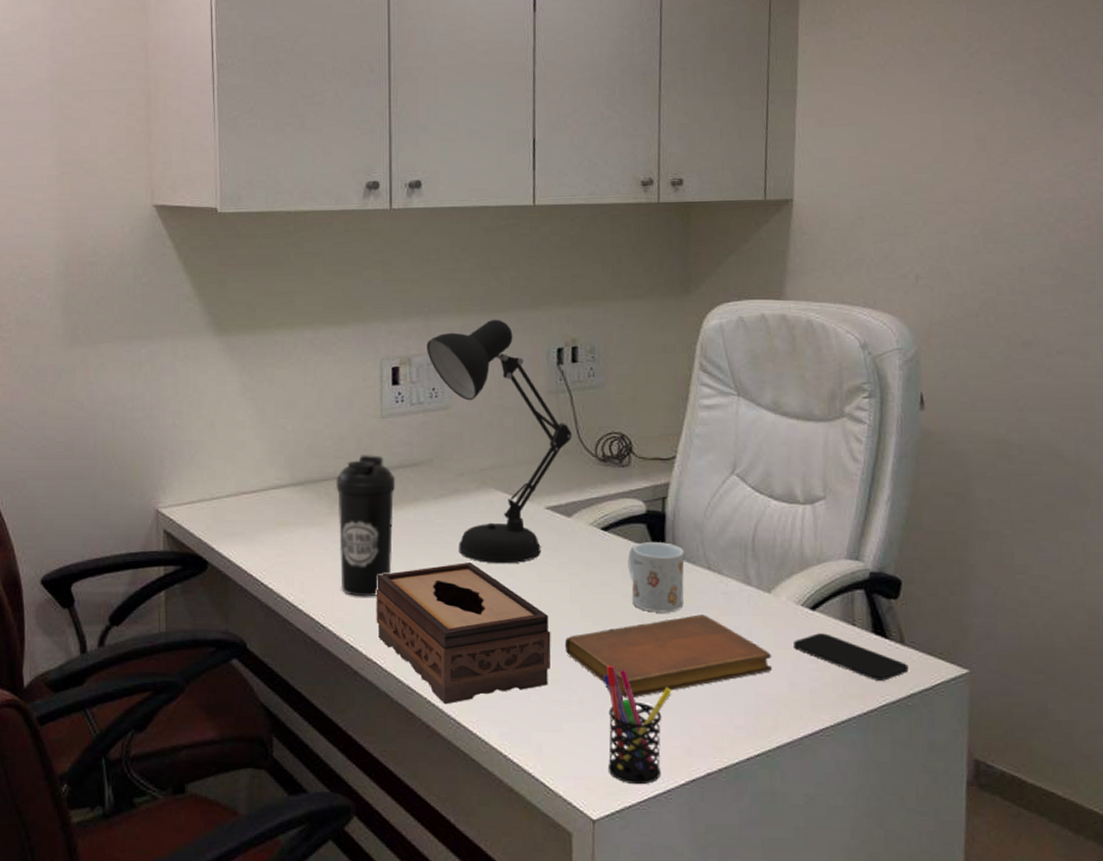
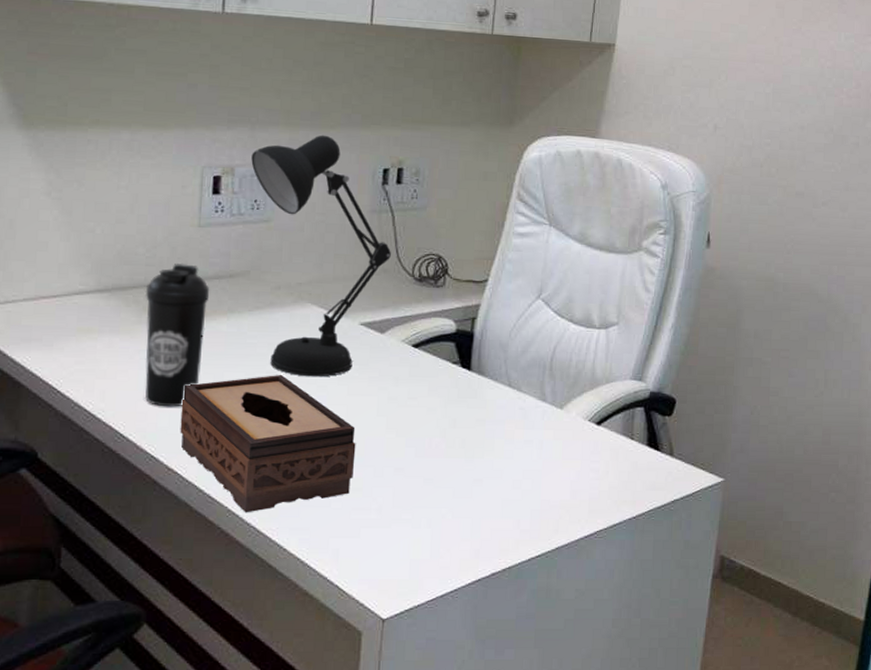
notebook: present [564,614,773,699] -> none [368,428,559,506]
pen holder: present [603,665,672,785] -> none [400,474,466,585]
mug: present [627,542,685,613] -> none [434,359,488,426]
smartphone: present [793,633,909,681] -> none [578,446,675,488]

